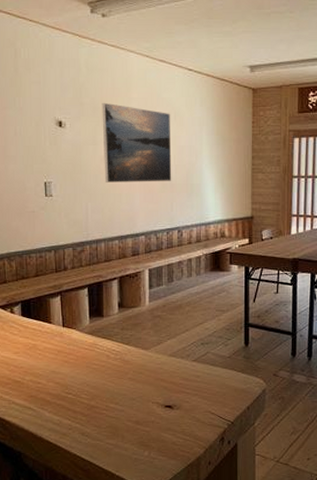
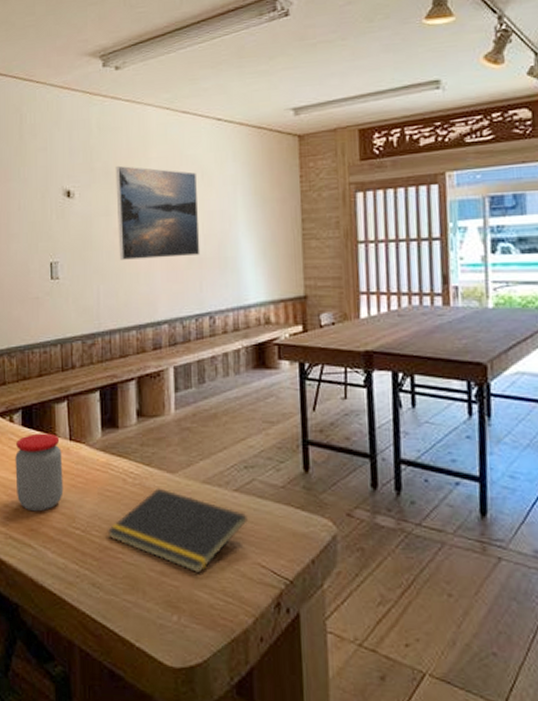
jar: none [16,321,58,383] -> present [15,433,64,512]
notepad: none [94,361,202,421] -> present [107,488,248,574]

